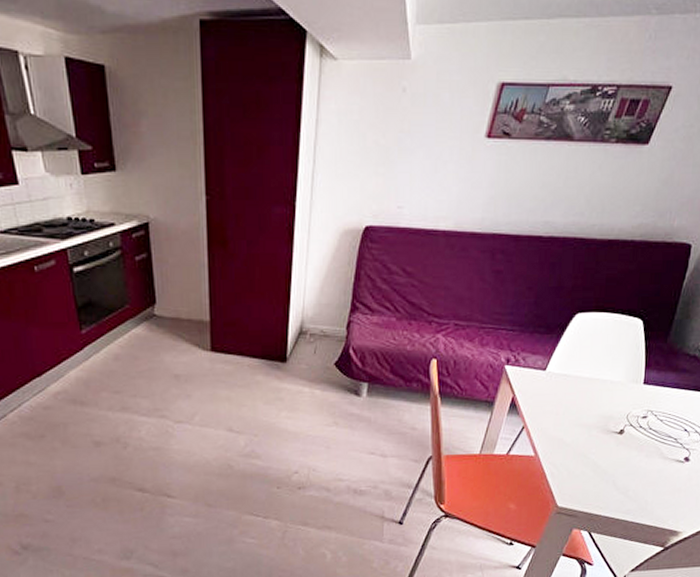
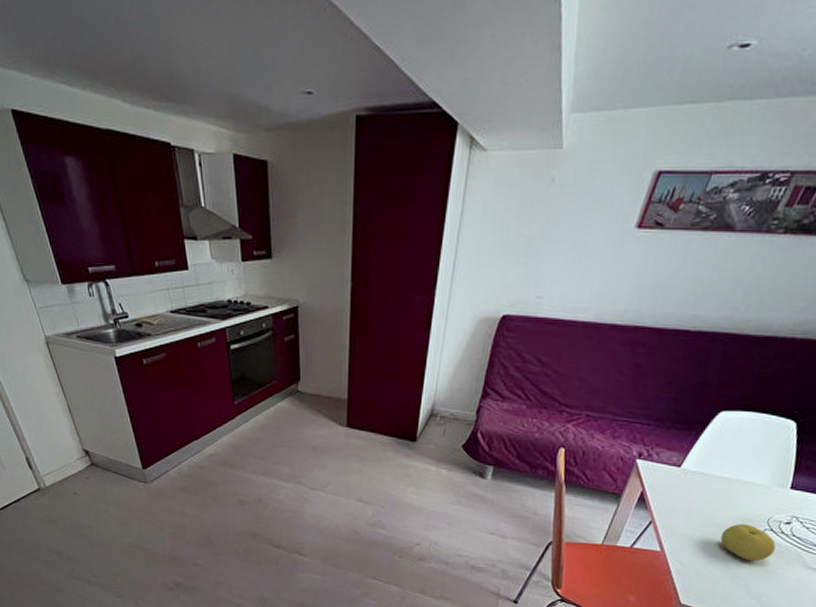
fruit: none [588,421,636,458] -> present [720,523,776,562]

